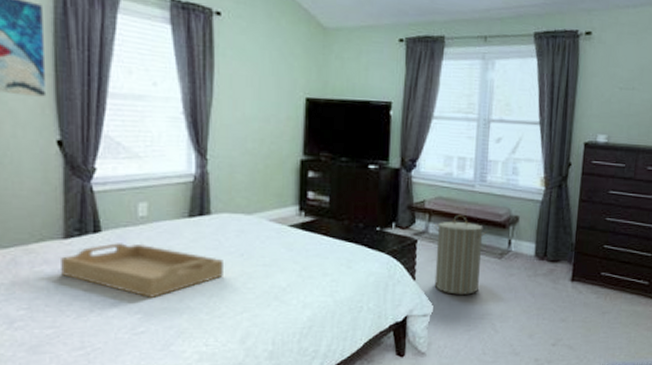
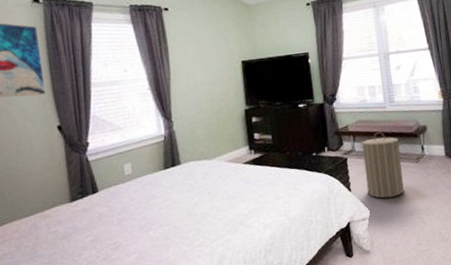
serving tray: present [61,243,223,298] -> none [70,196,197,239]

